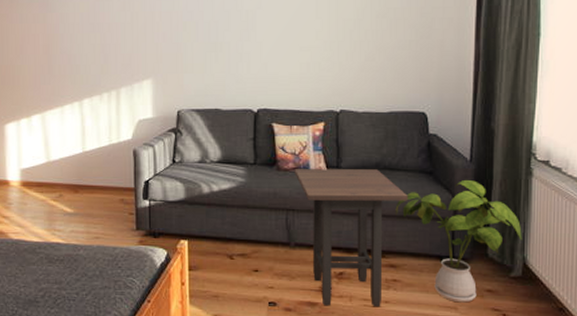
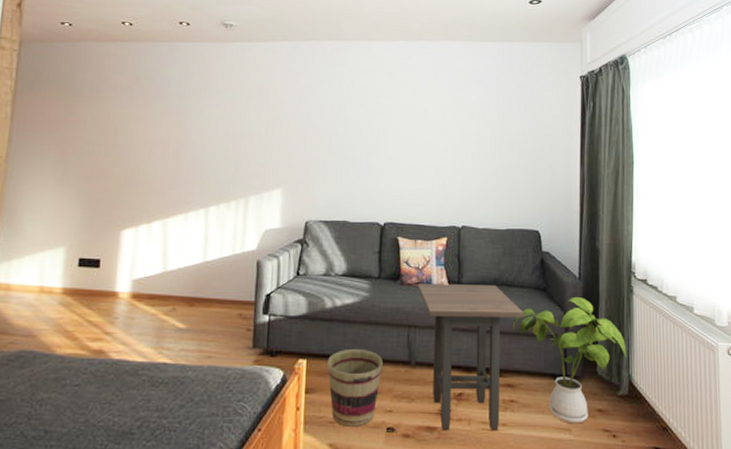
basket: none [208,230,262,301] -> present [328,348,383,427]

